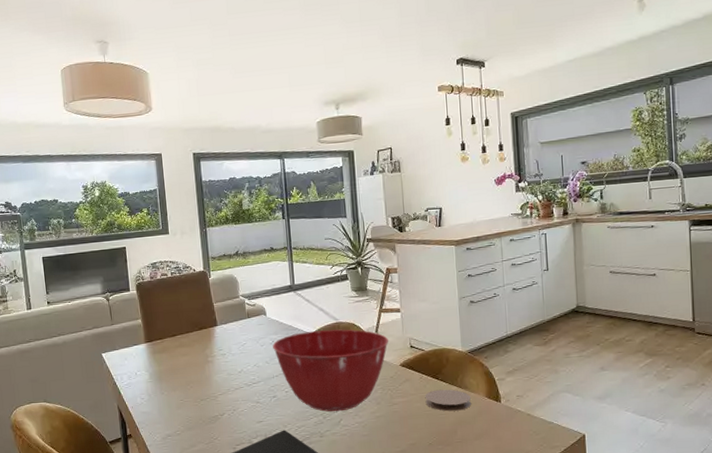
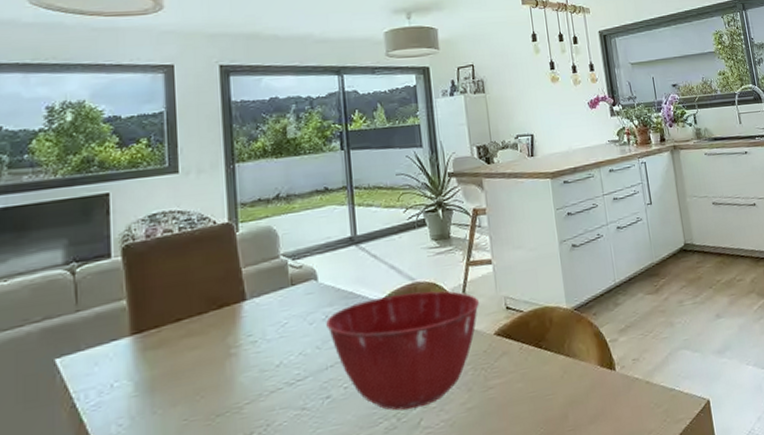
coaster: present [425,389,472,412] -> none [527,360,583,390]

